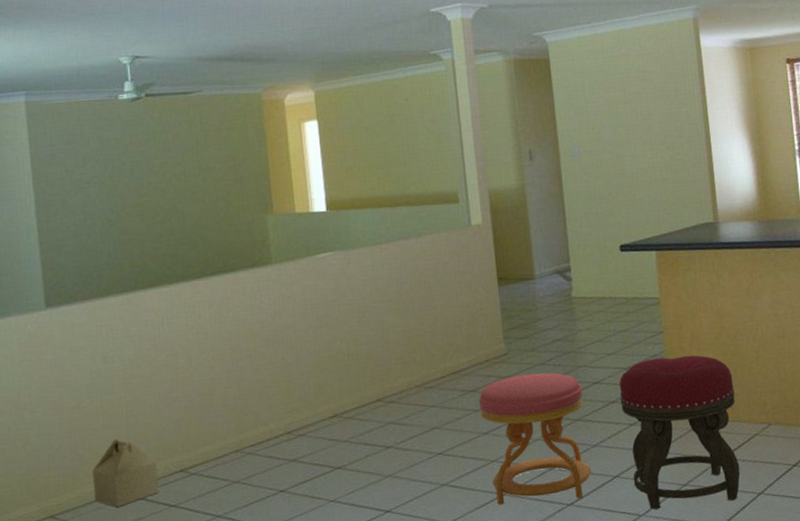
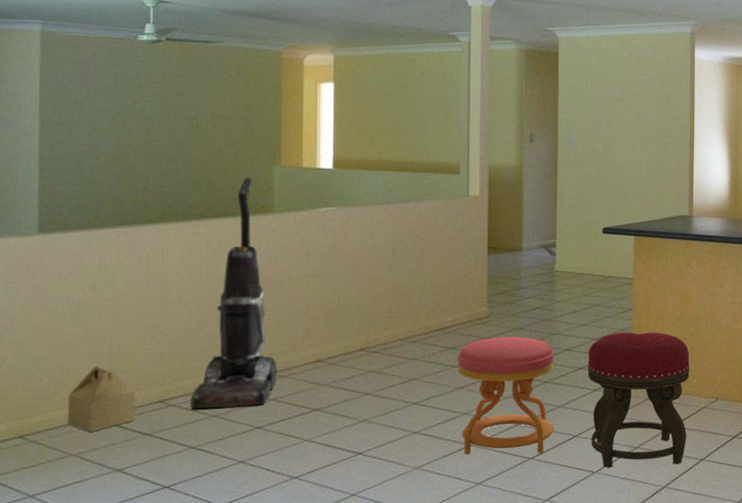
vacuum cleaner: none [211,229,295,477] -> present [190,177,277,410]

